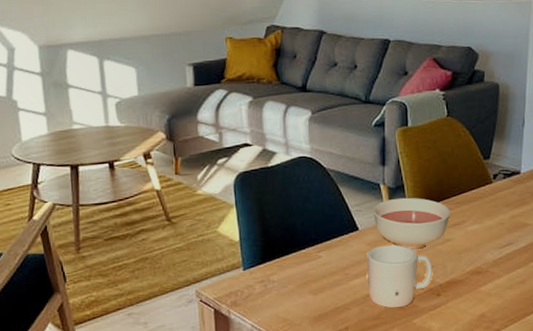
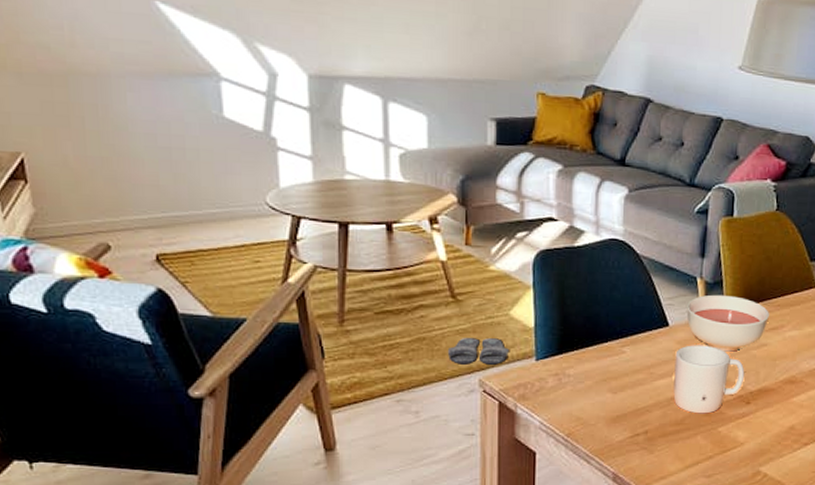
slippers: none [167,253,220,279] -> present [447,338,510,365]

